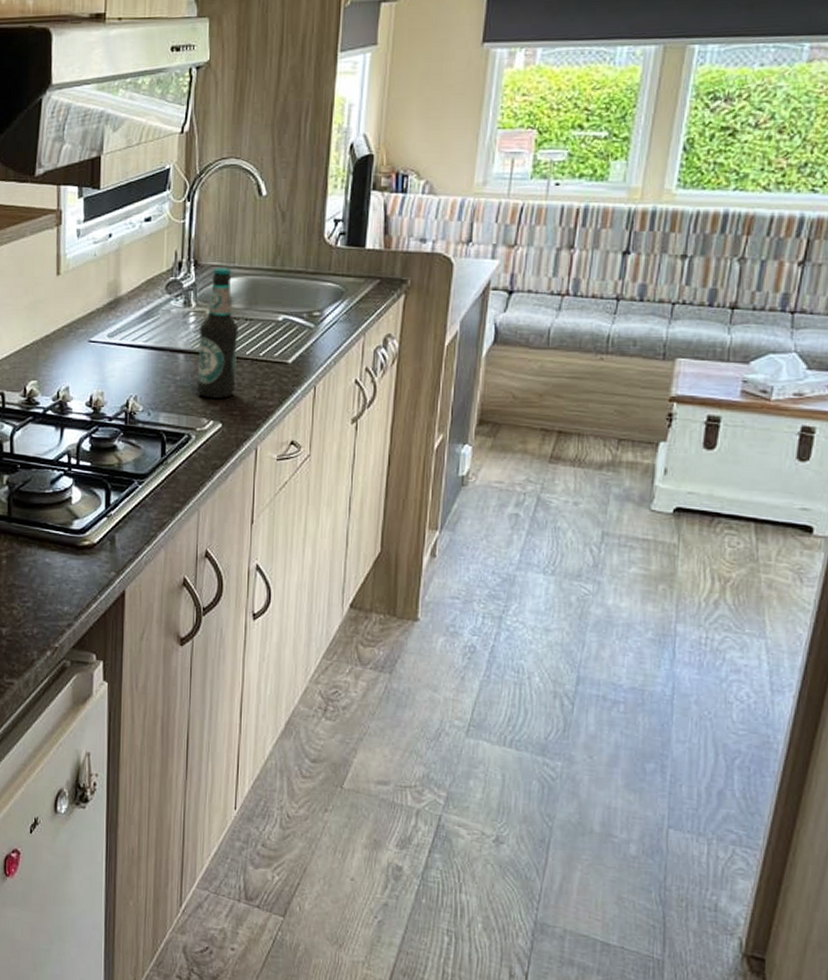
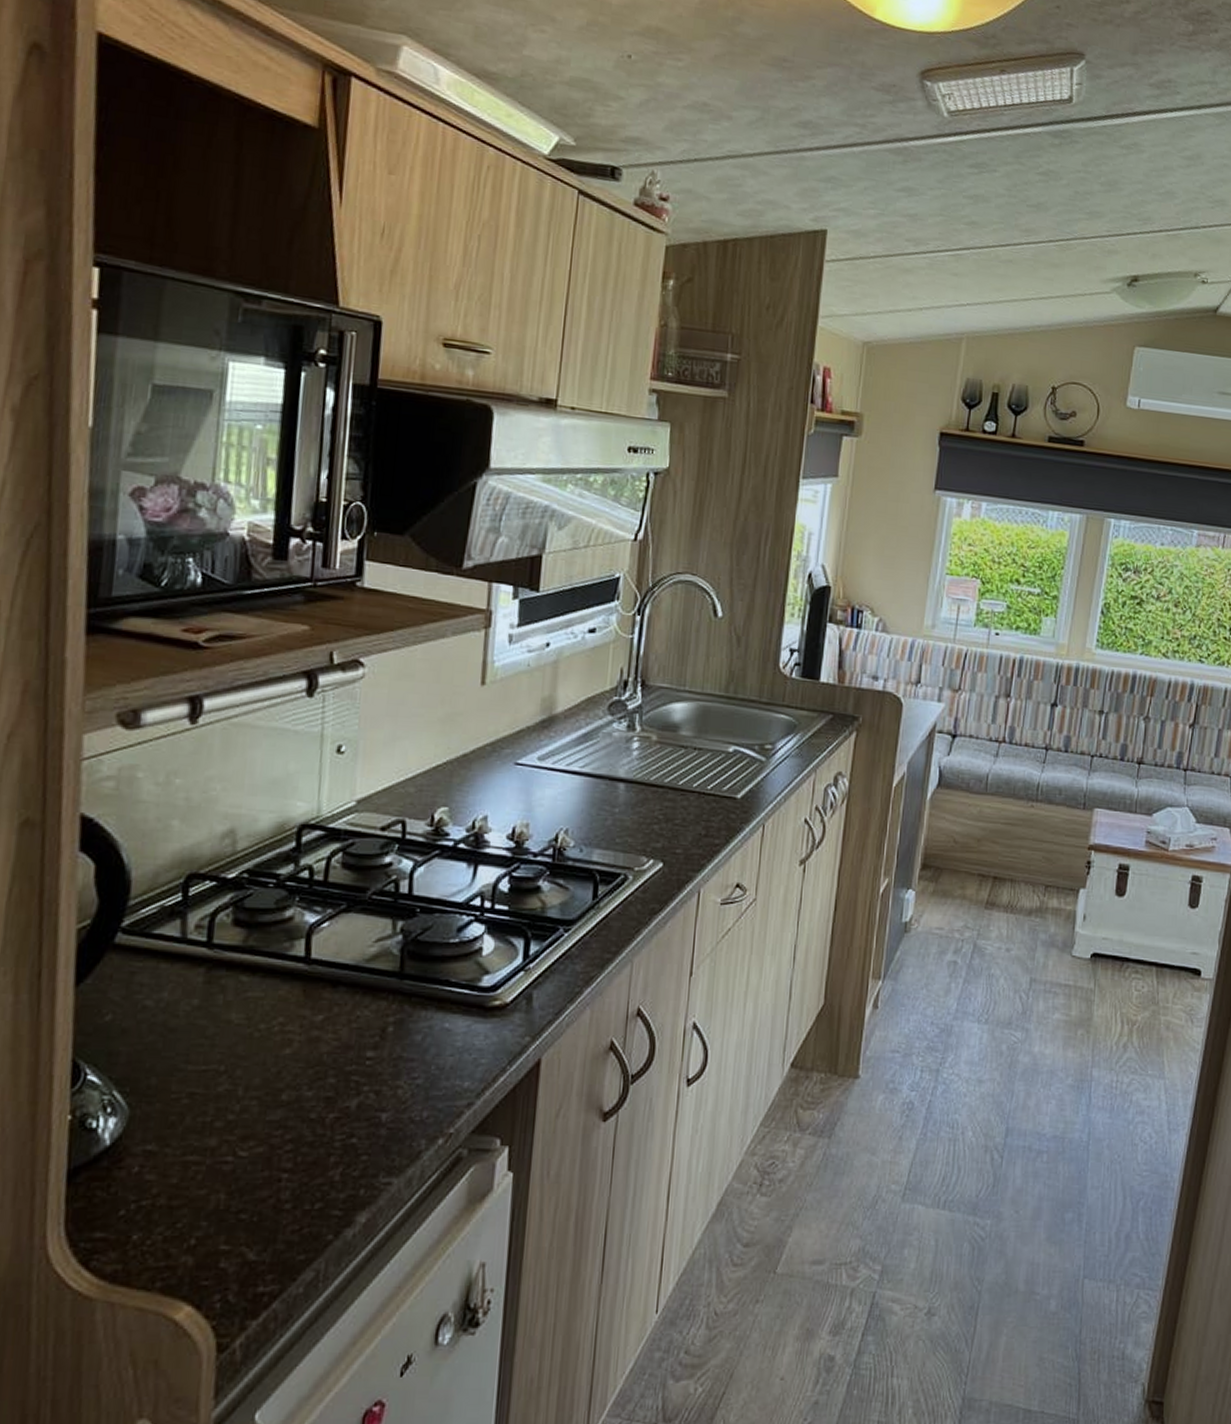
bottle: present [196,268,239,398] -> none [636,690,687,835]

